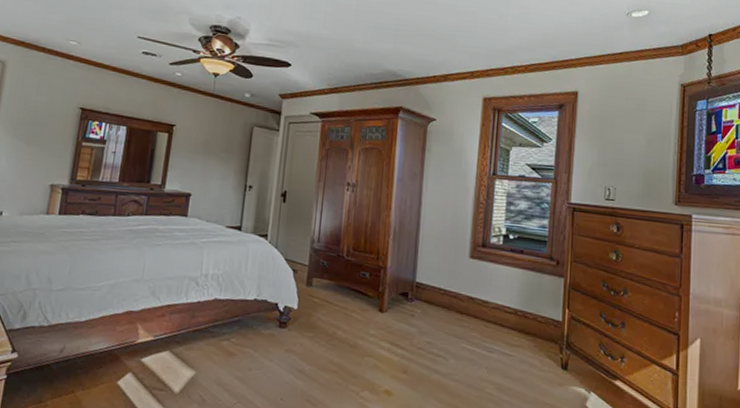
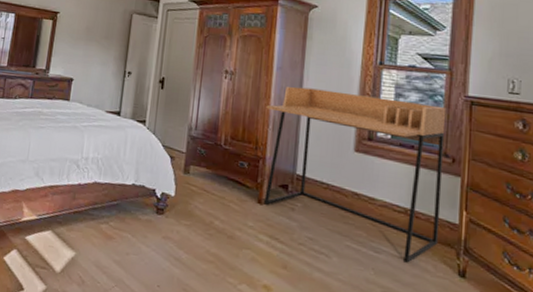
desk: none [385,197,552,360] -> present [264,86,447,263]

